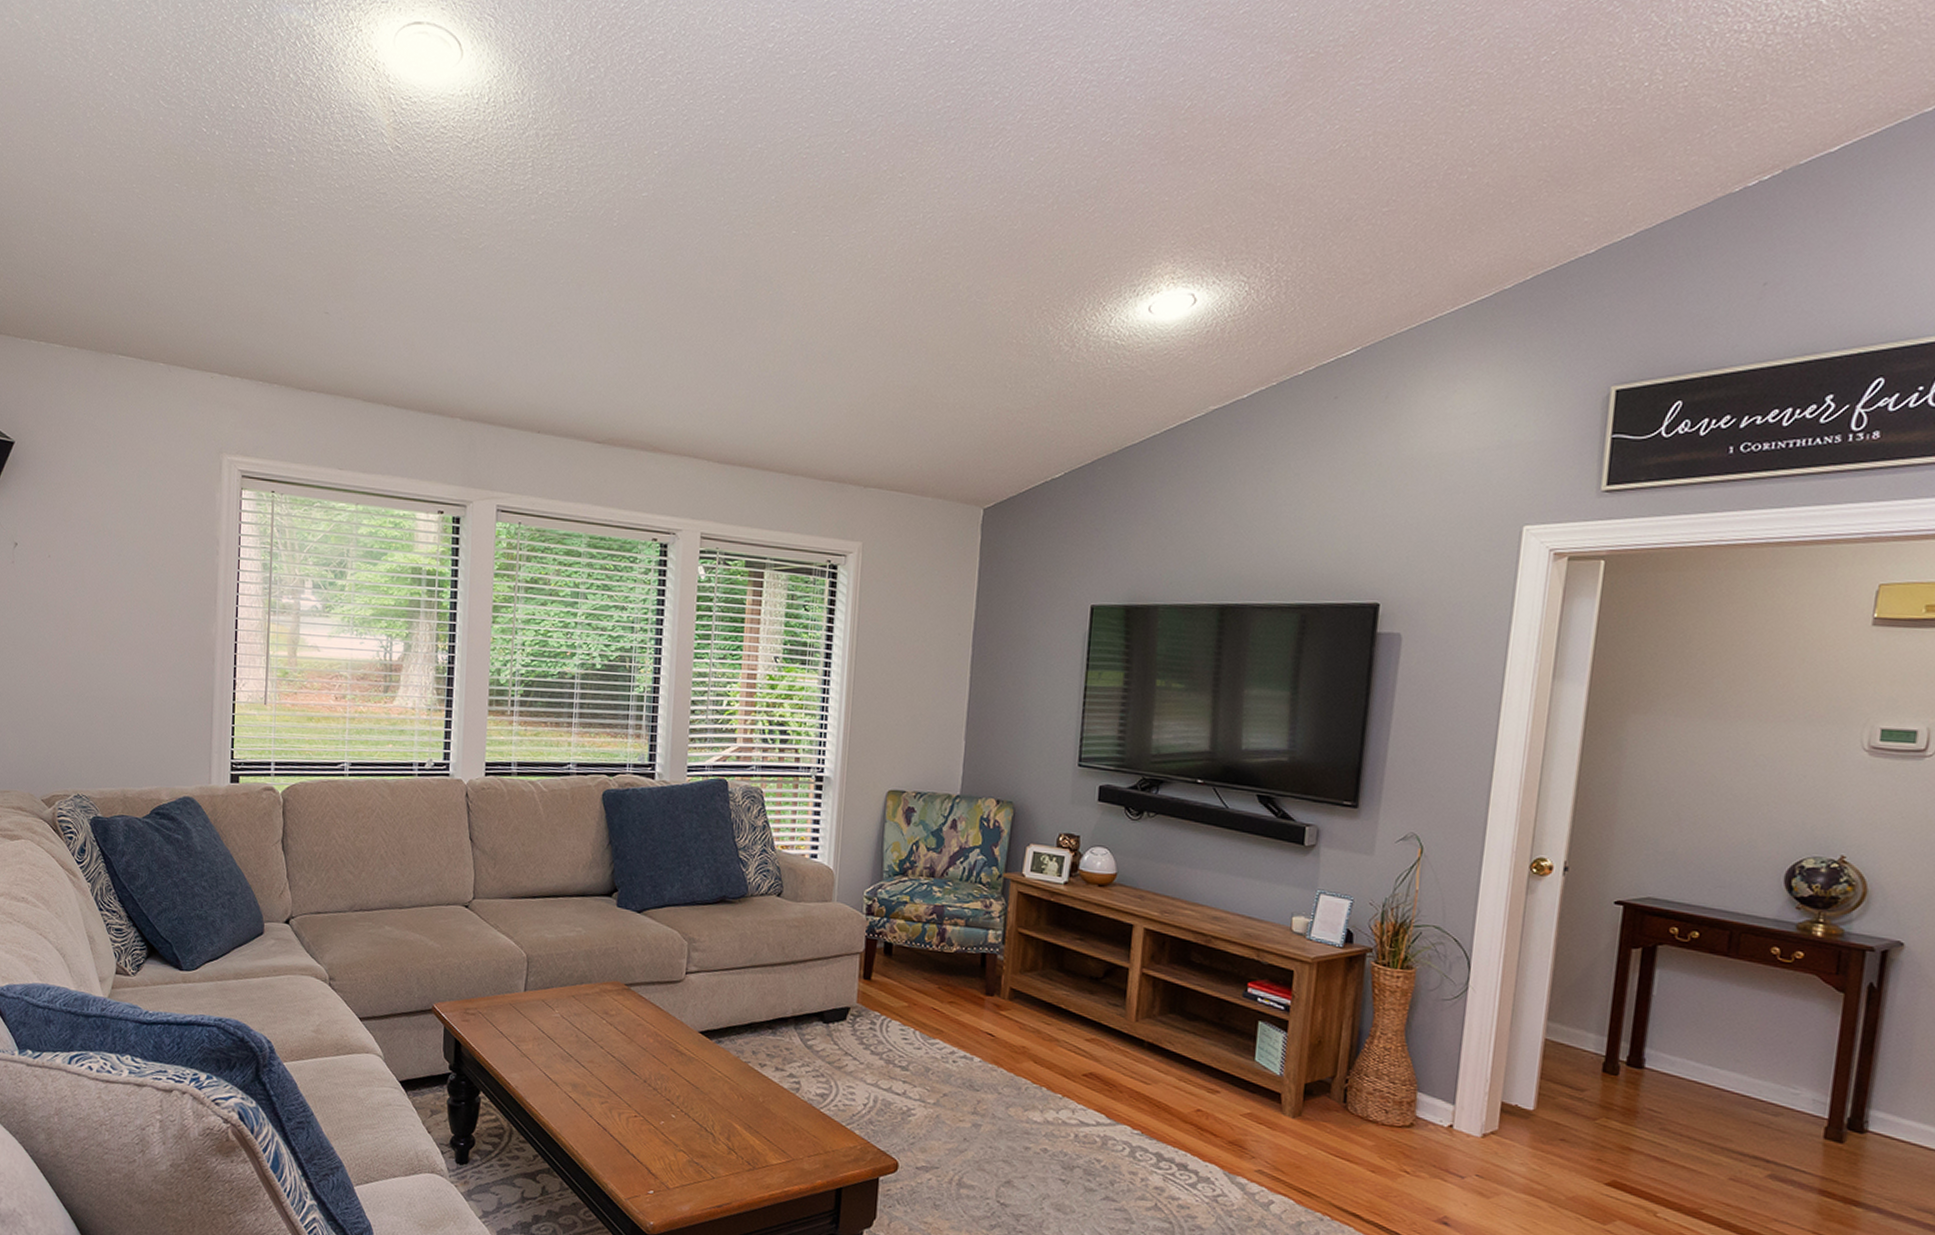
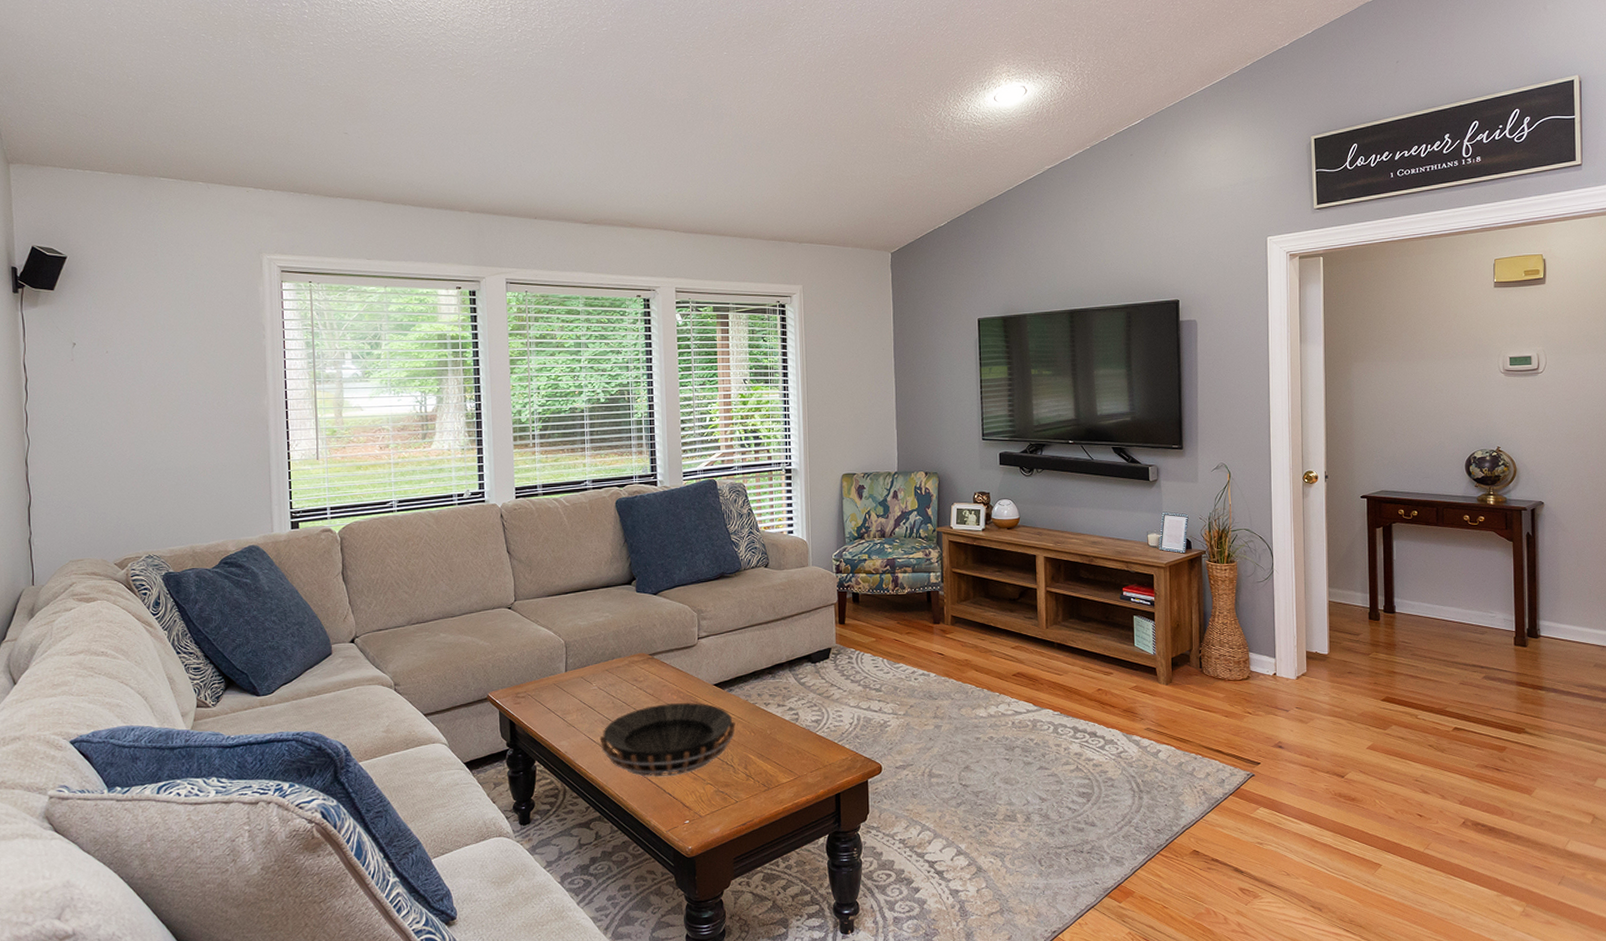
decorative bowl: none [557,1046,721,1135] -> present [599,703,736,778]

